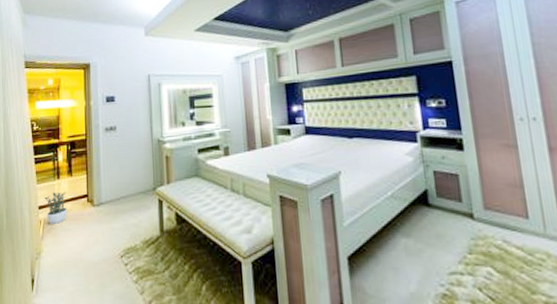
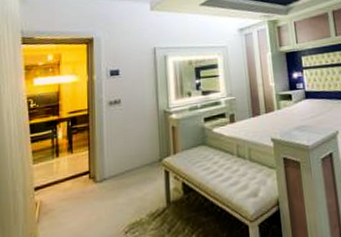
potted plant: present [44,191,67,225] -> none [41,169,67,207]

